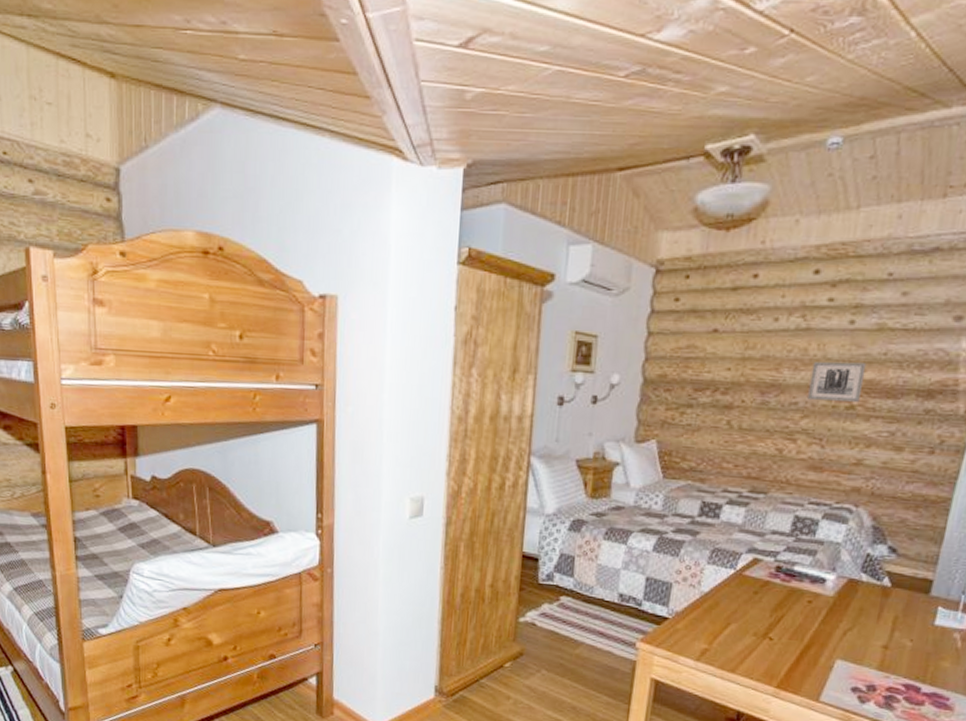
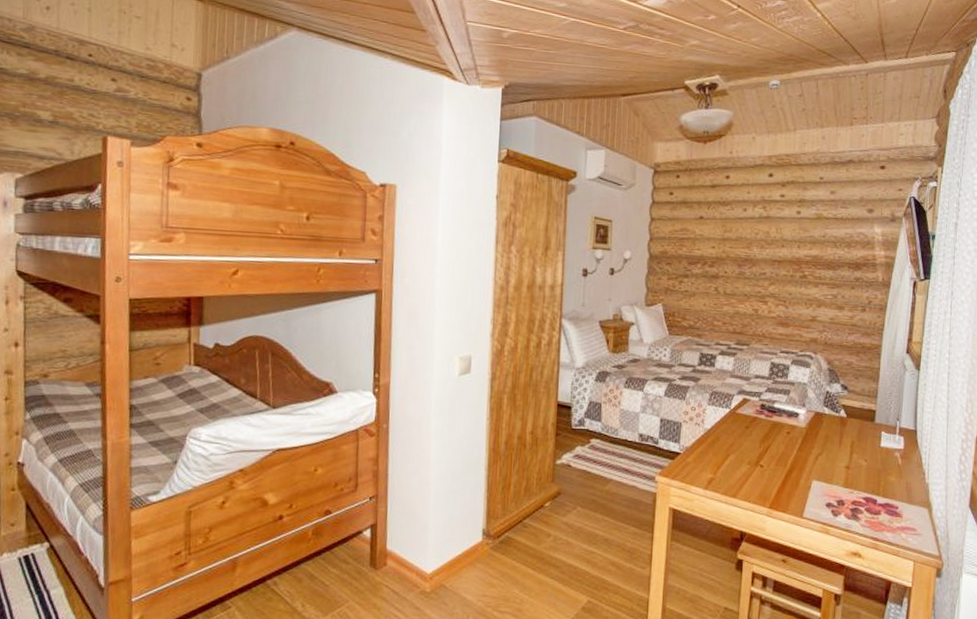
wall art: present [808,361,867,402] -> none [773,241,812,272]

